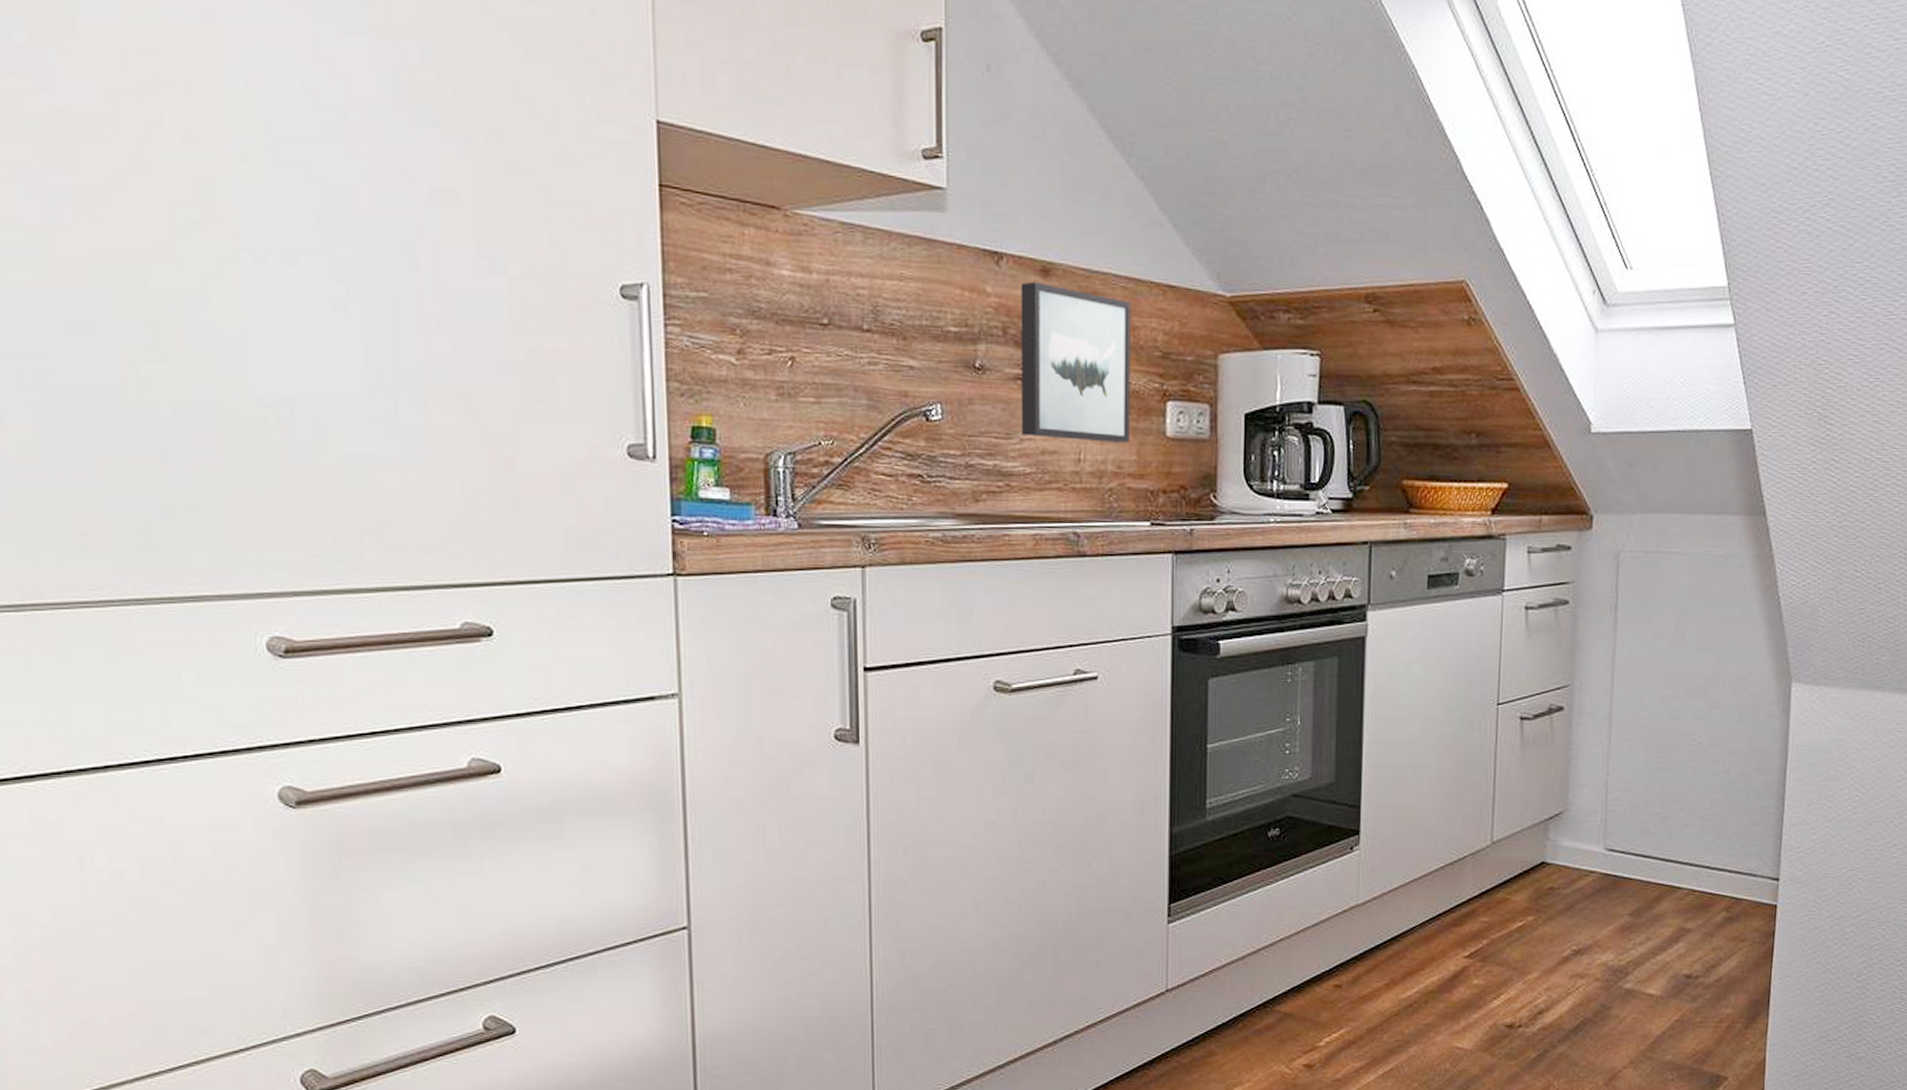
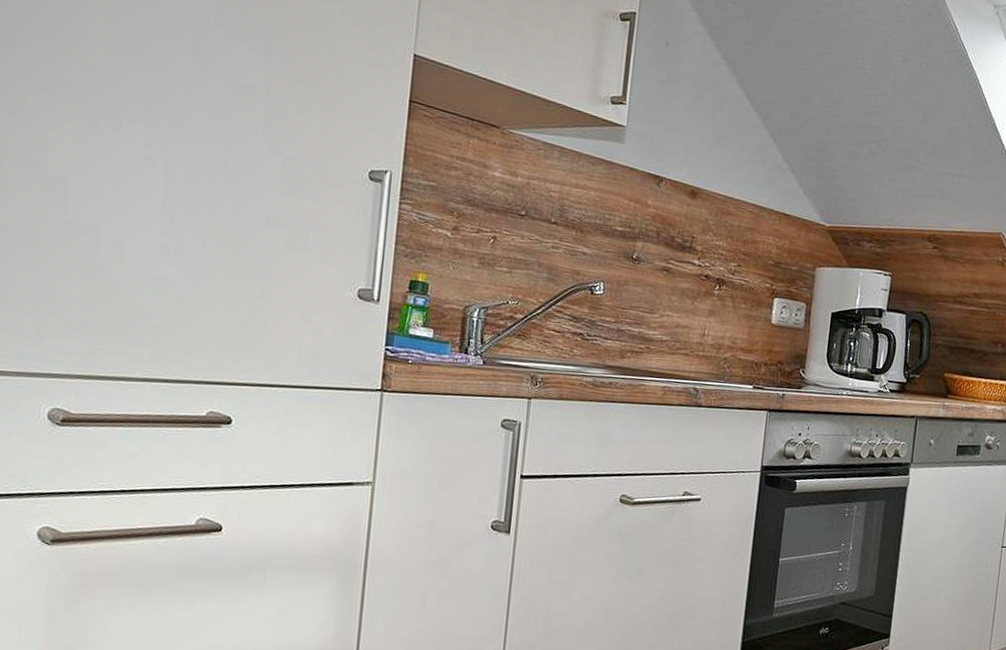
wall art: present [1020,281,1131,443] -> none [662,200,755,326]

